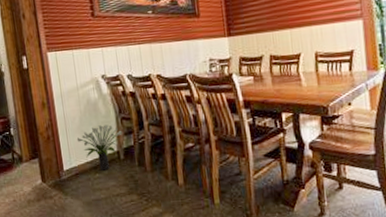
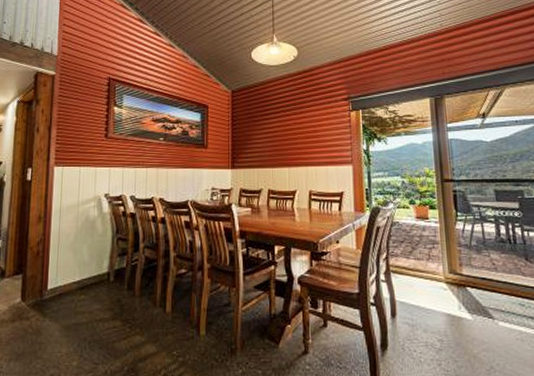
potted plant: present [76,124,122,171] -> none [67,244,116,292]

